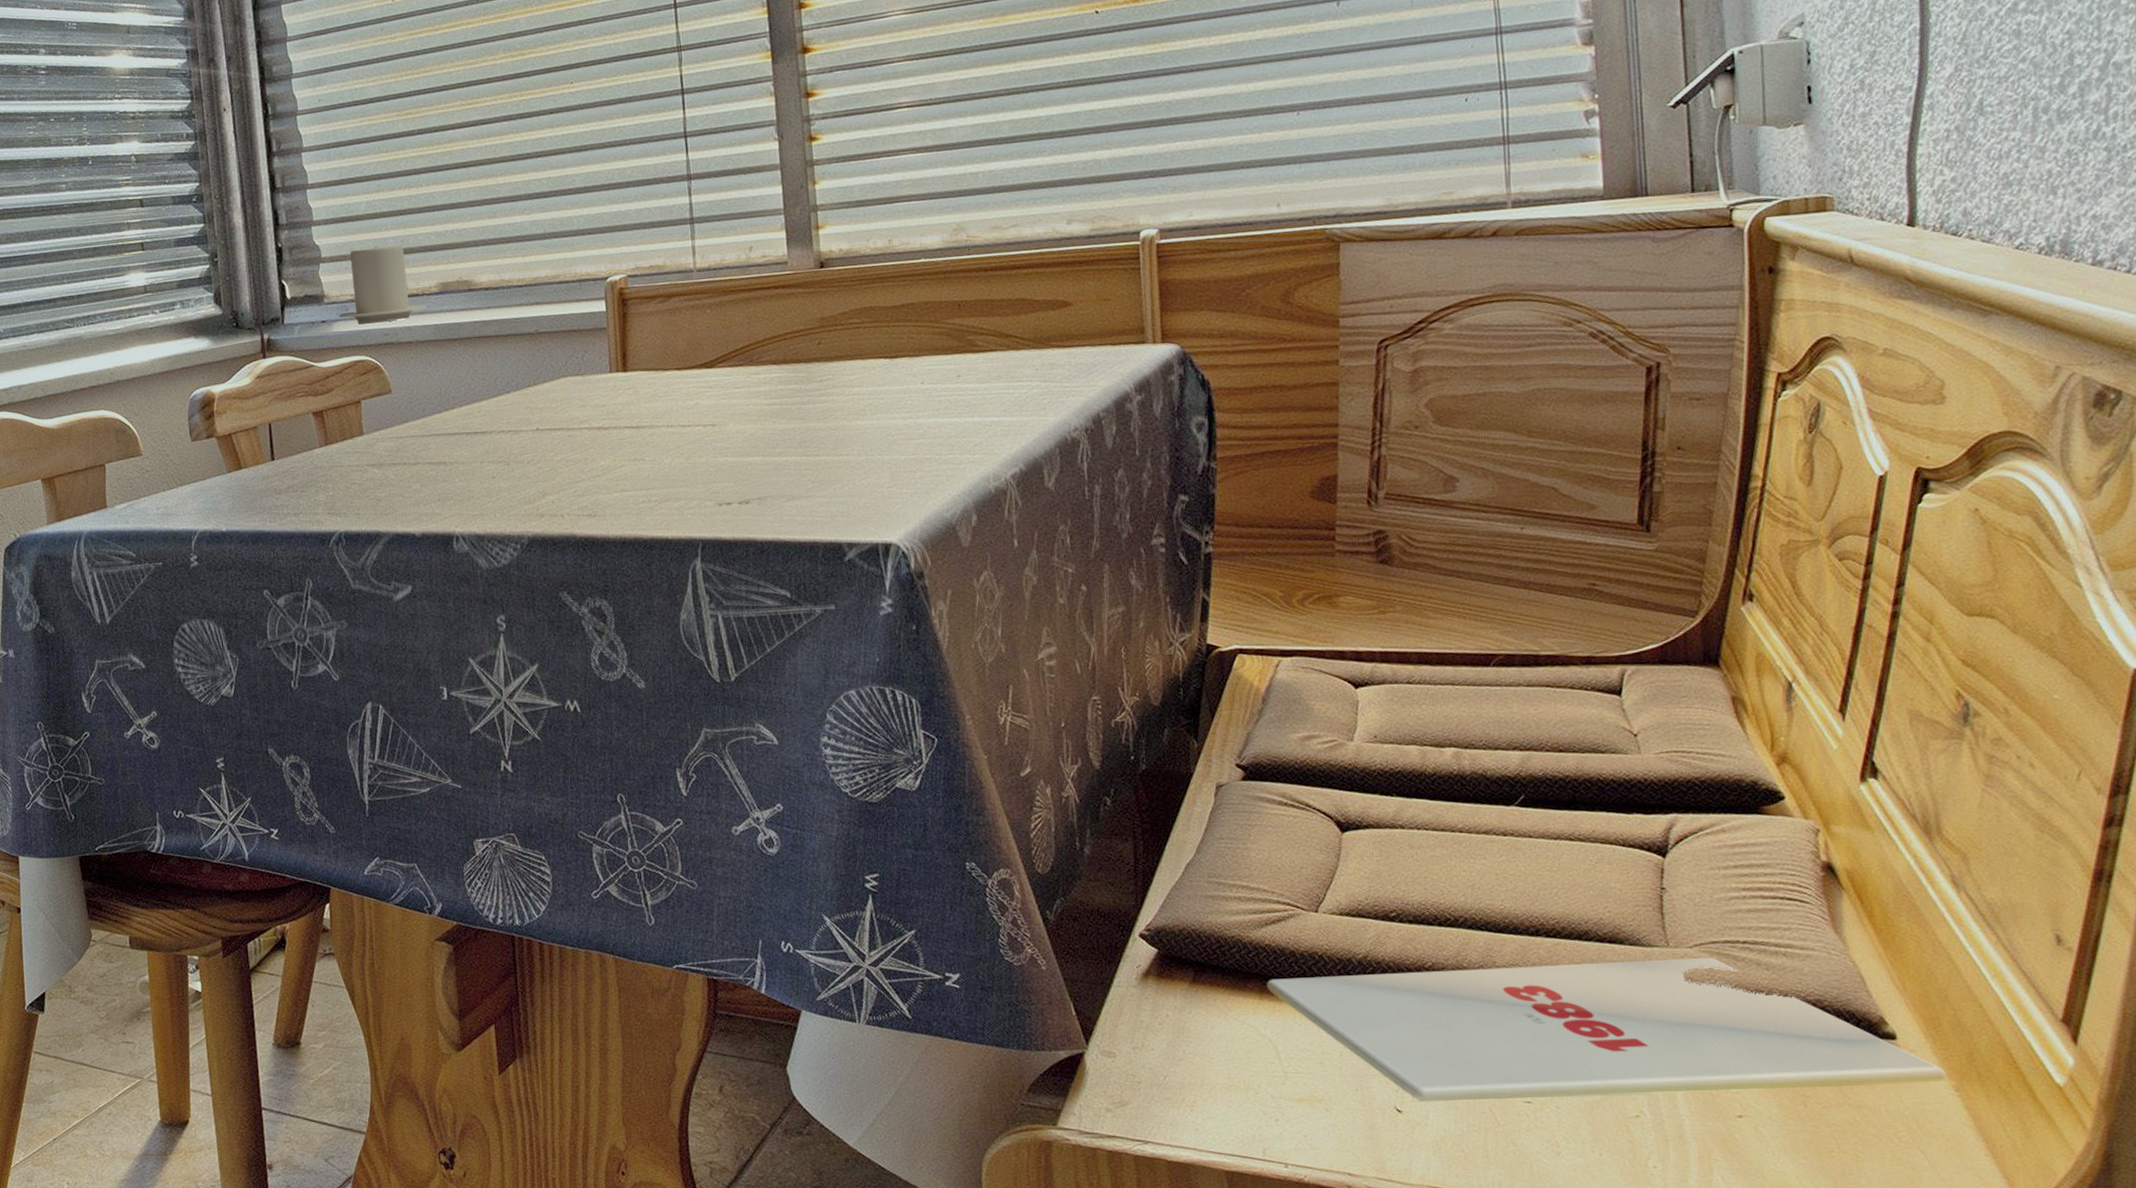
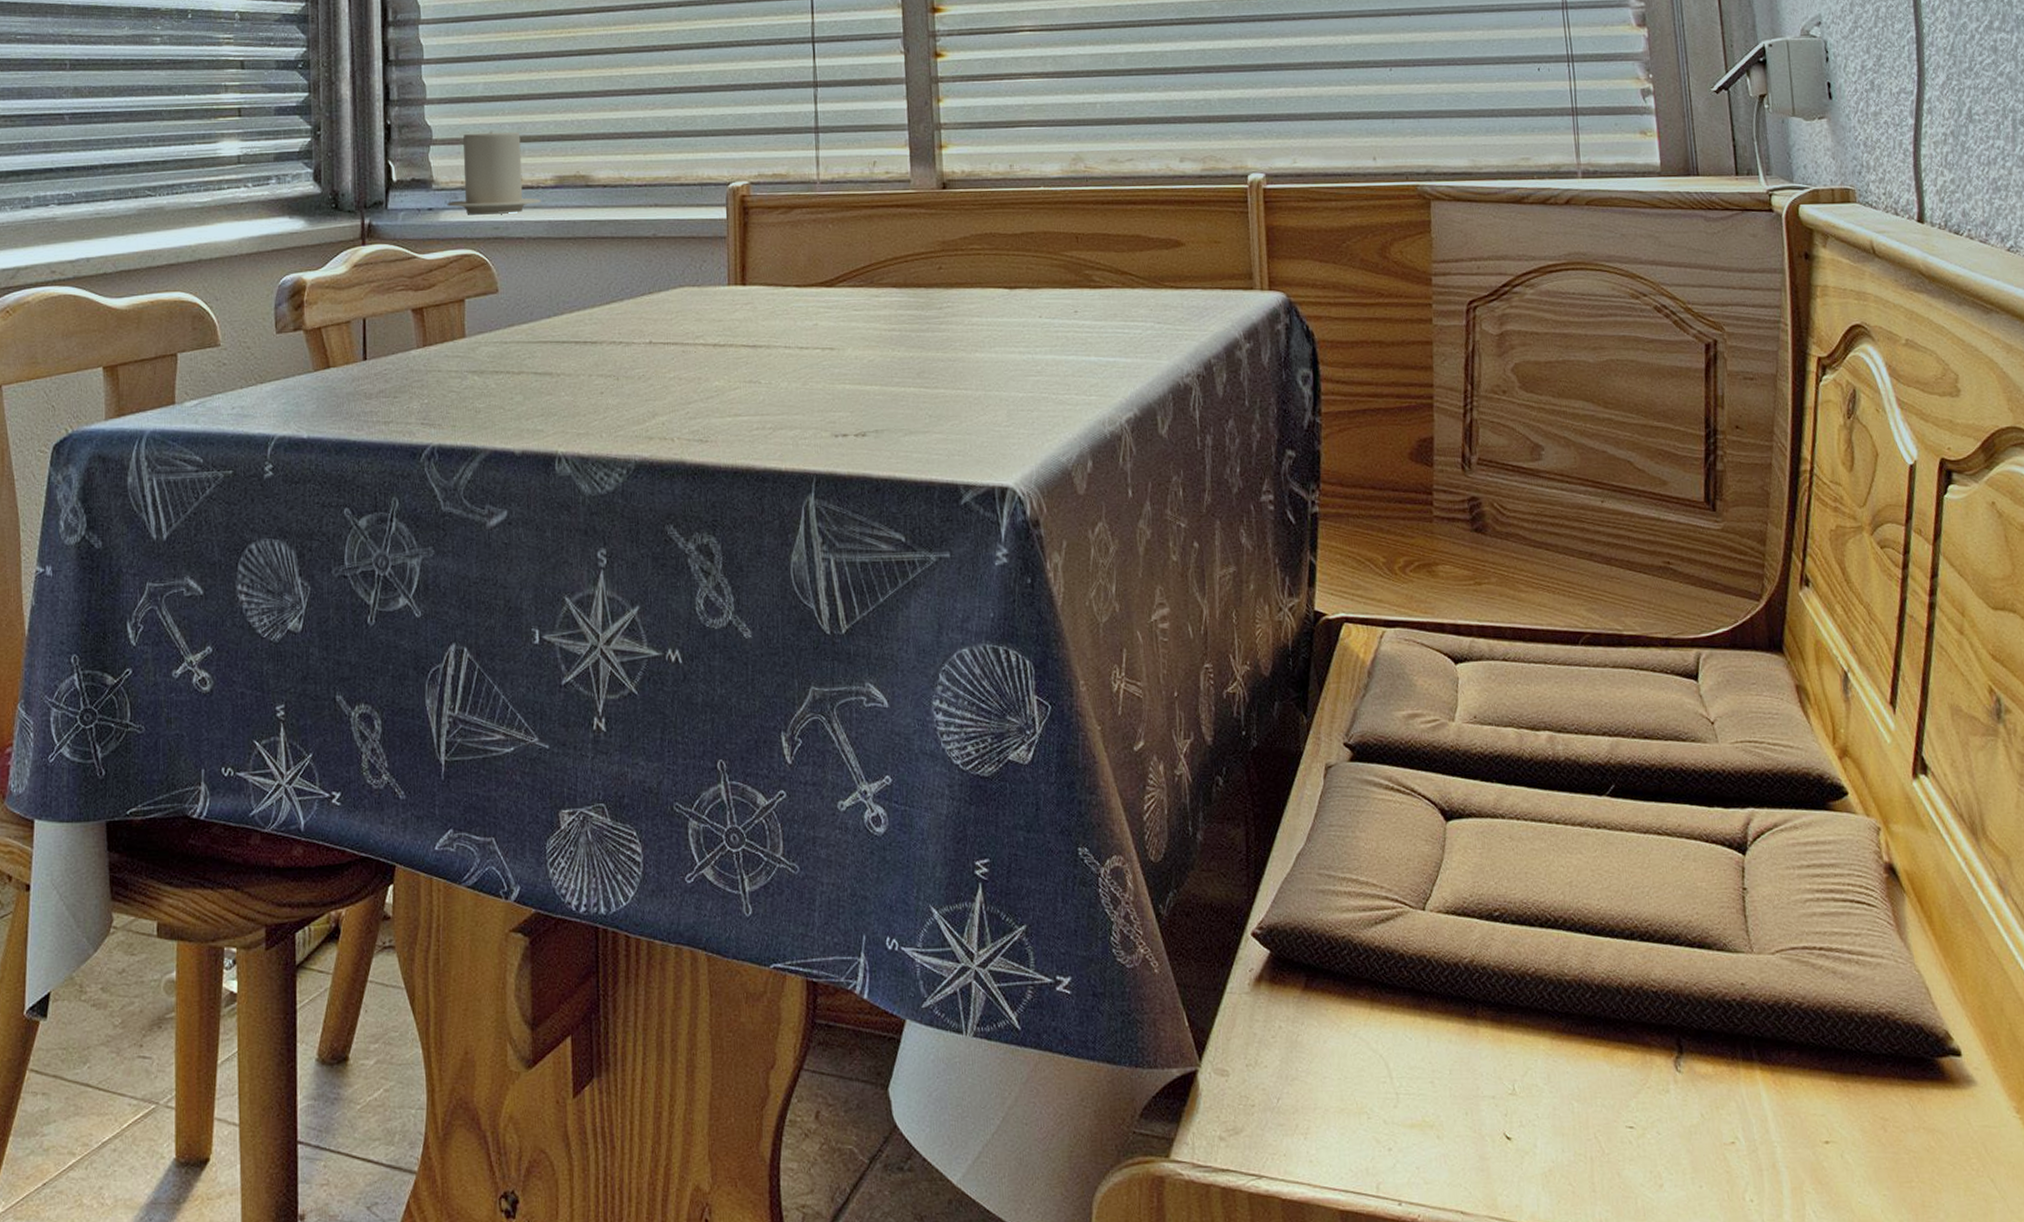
magazine: present [1266,957,1947,1103] -> none [1376,964,2008,1128]

